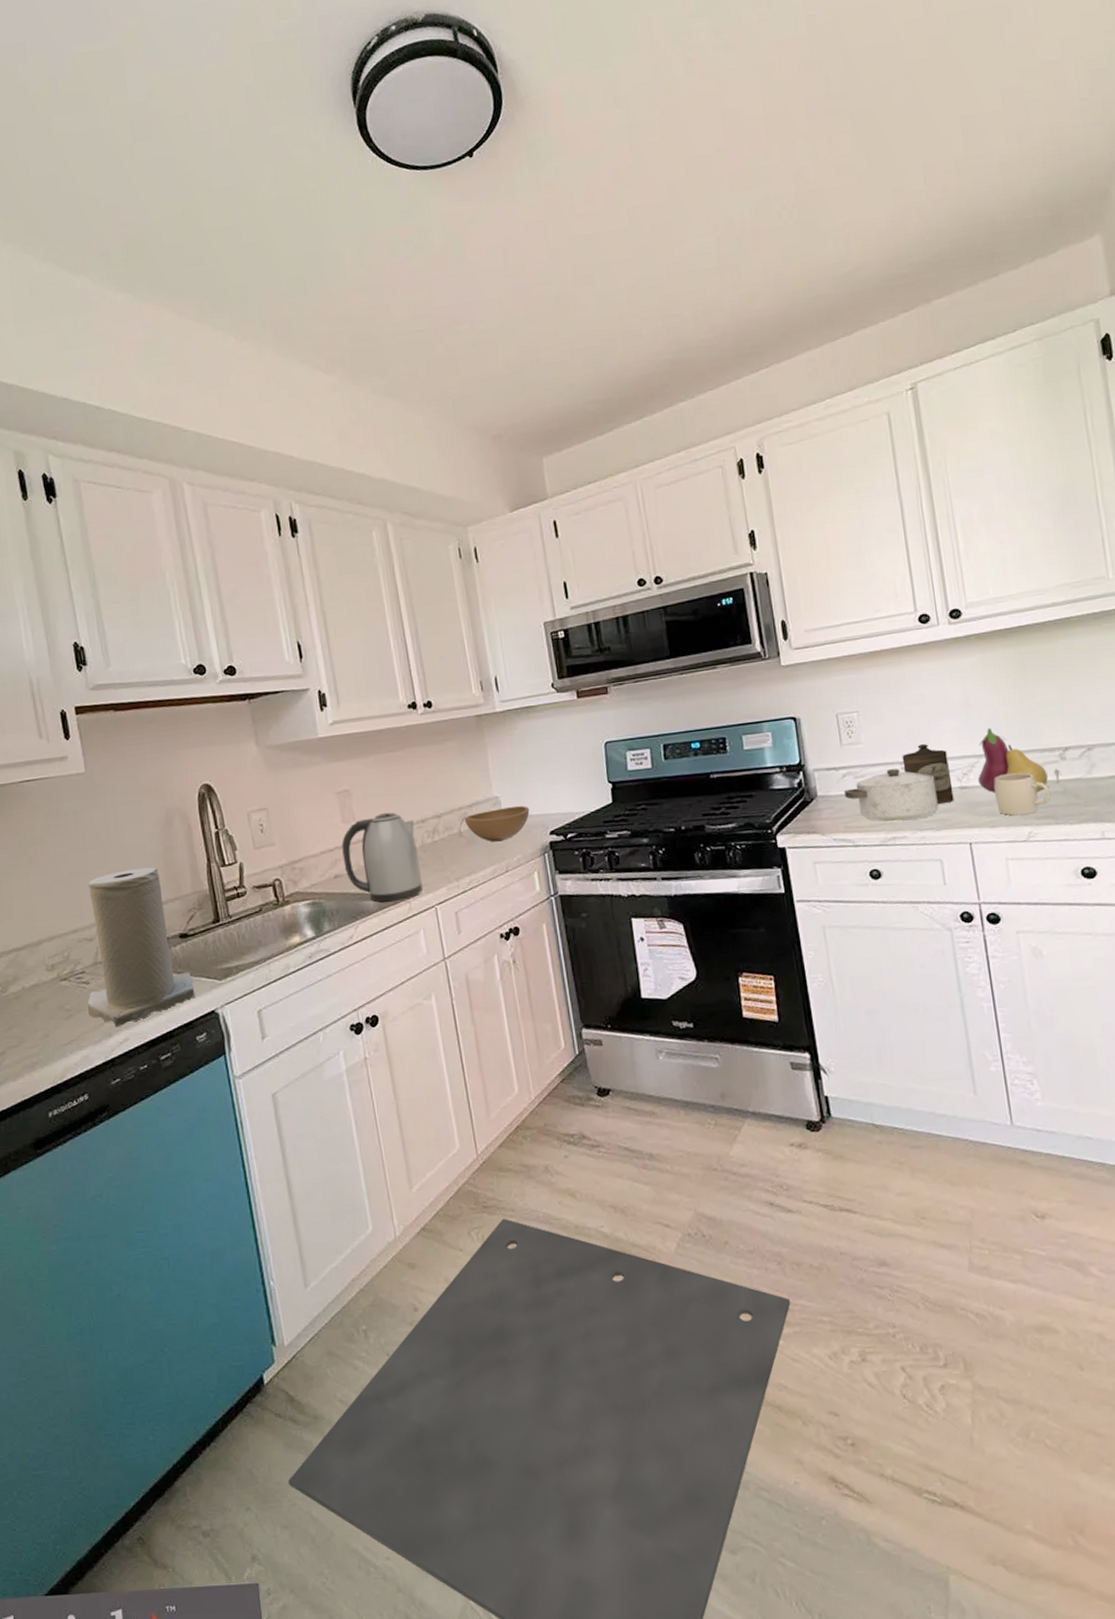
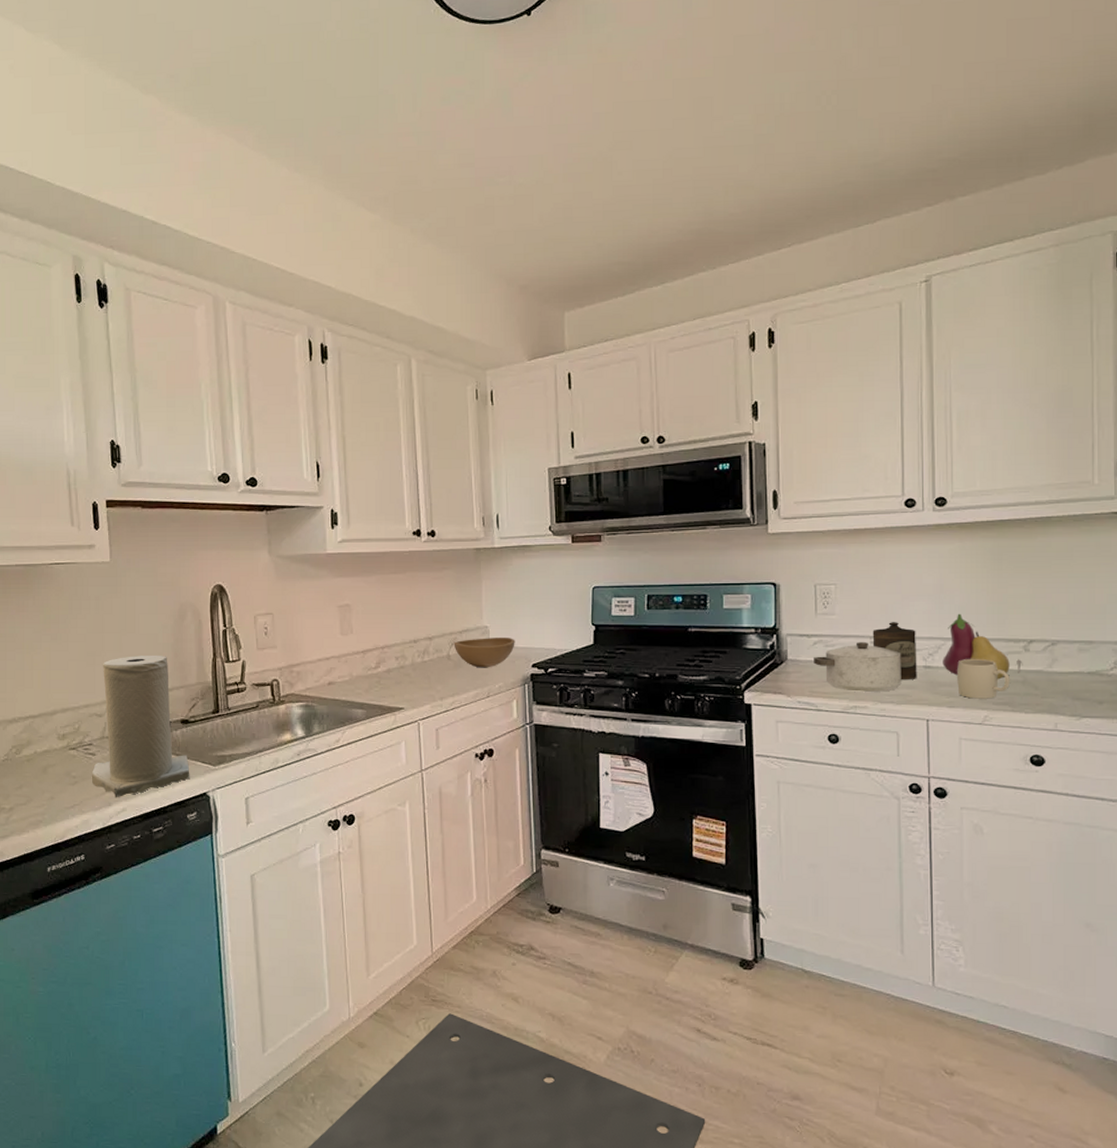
kettle: present [341,812,424,903] -> none [338,629,409,712]

